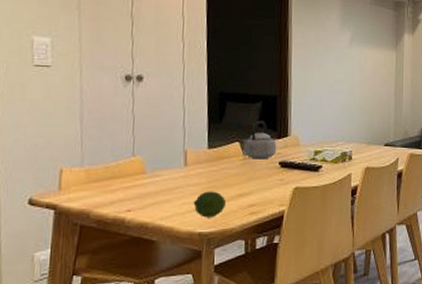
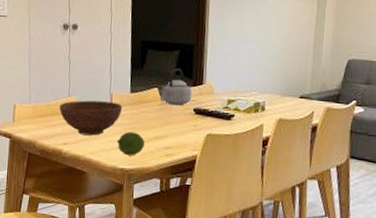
bowl: none [121,159,199,199] -> present [59,100,123,136]

